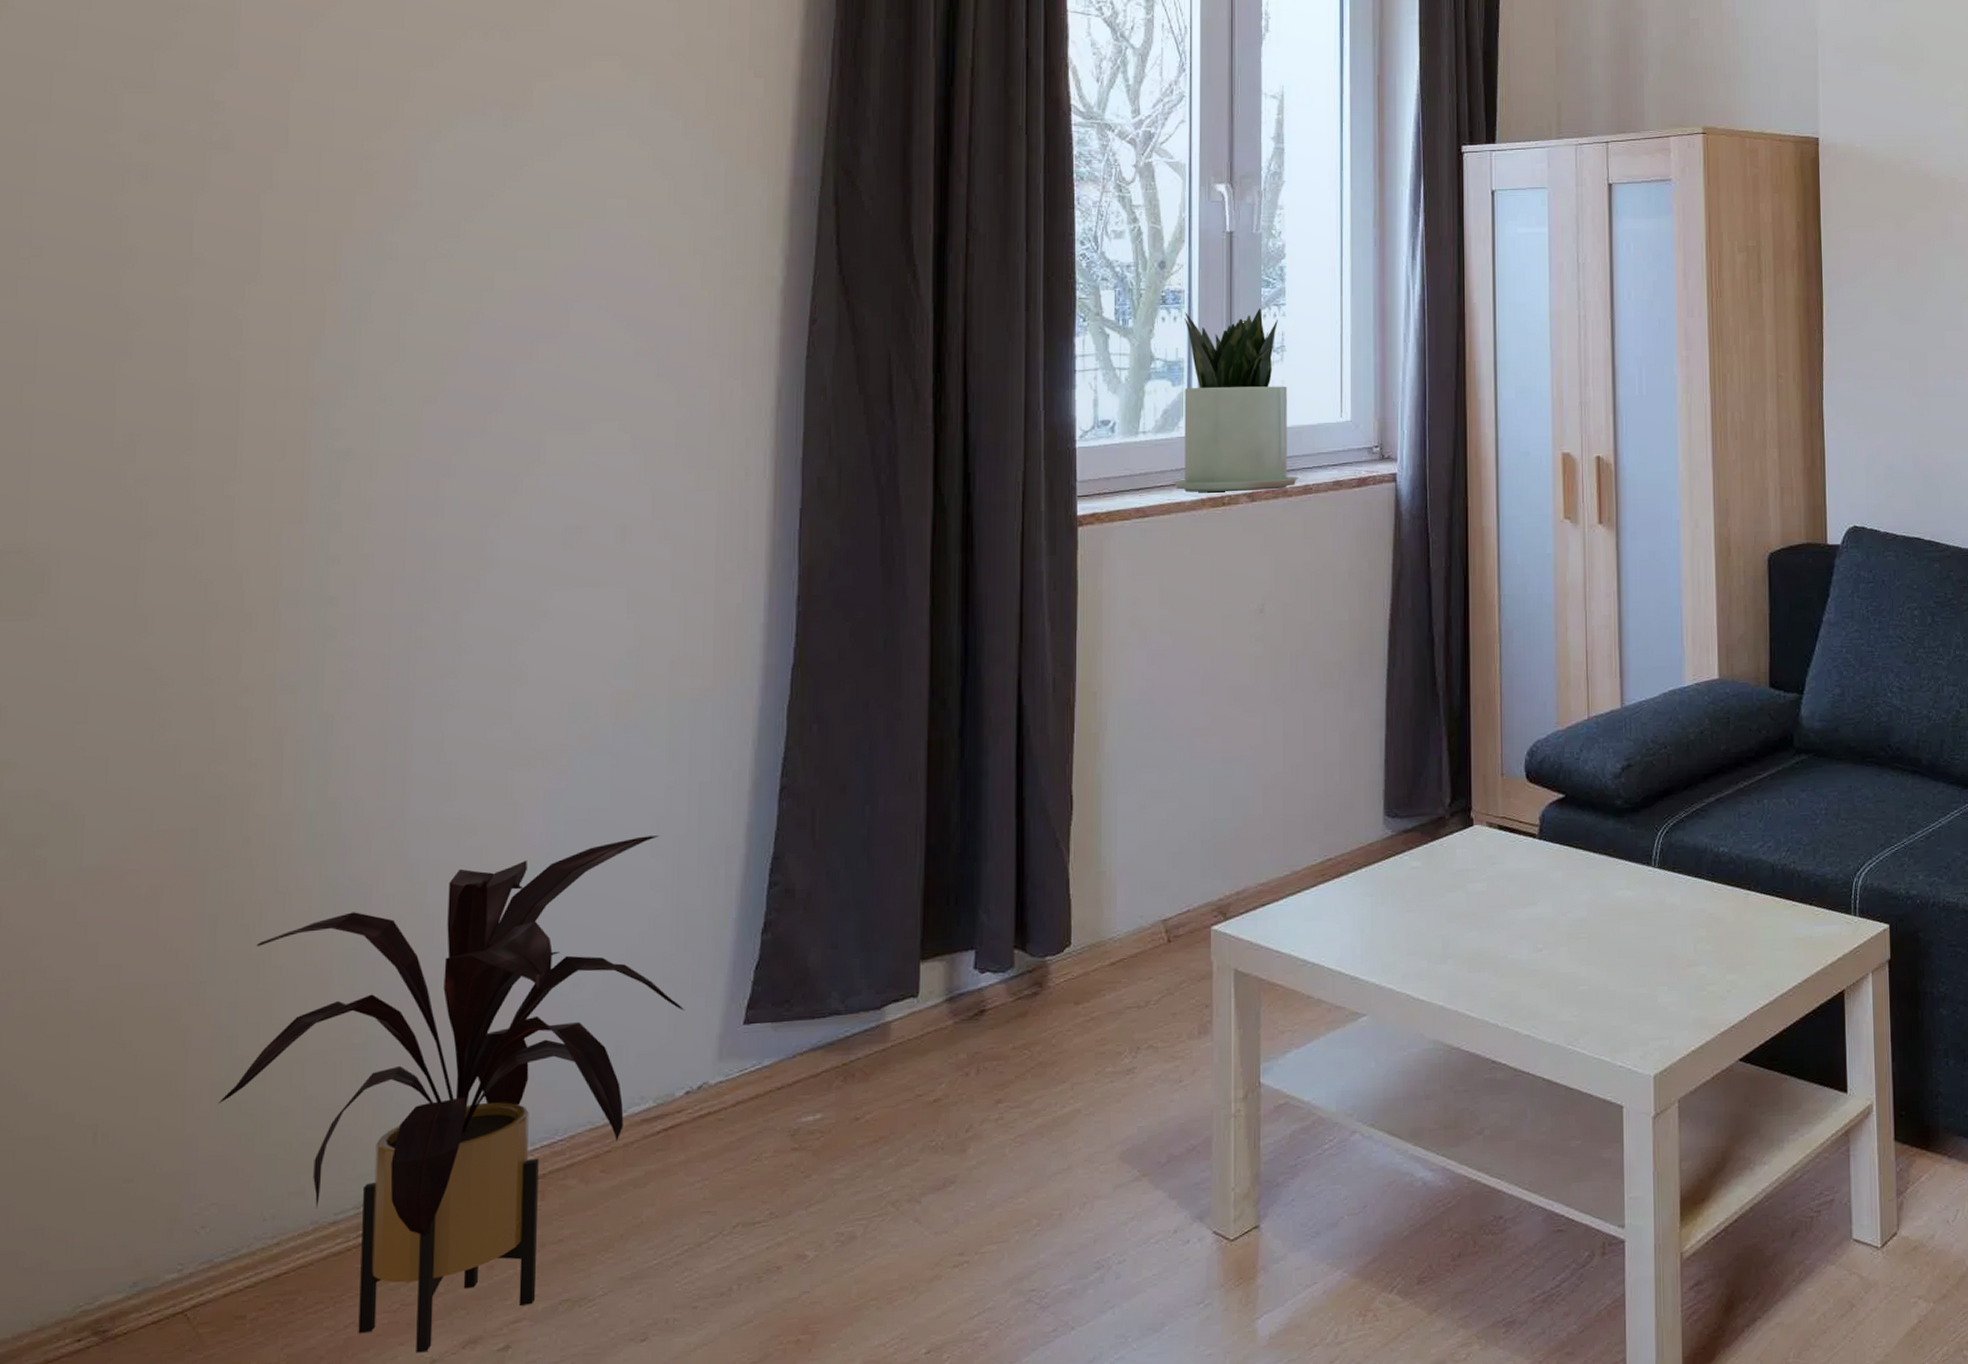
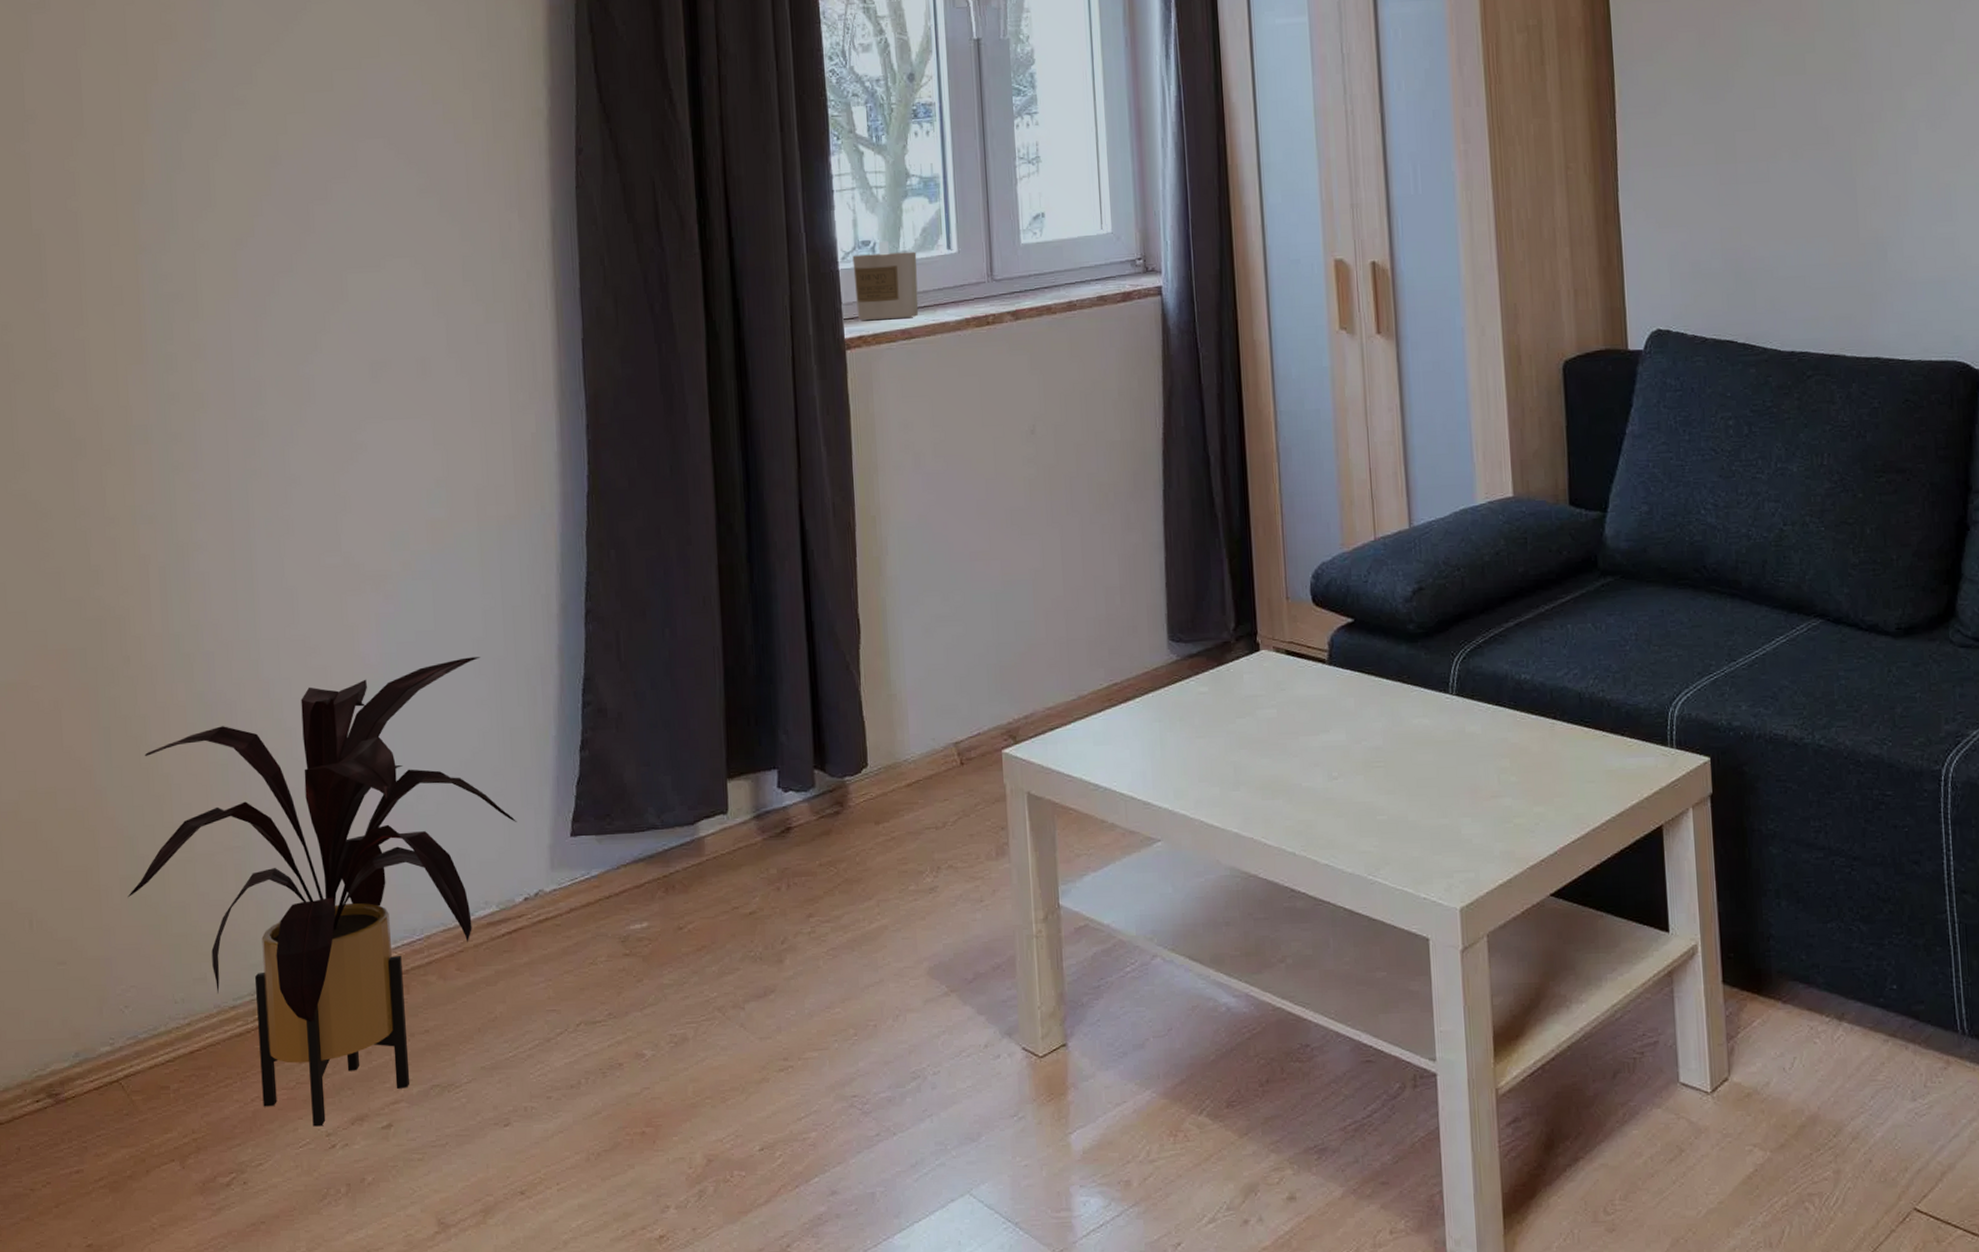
candle: none [1091,421,1156,499] -> present [852,240,919,321]
planter: present [1173,308,1298,493] -> none [936,118,1062,312]

